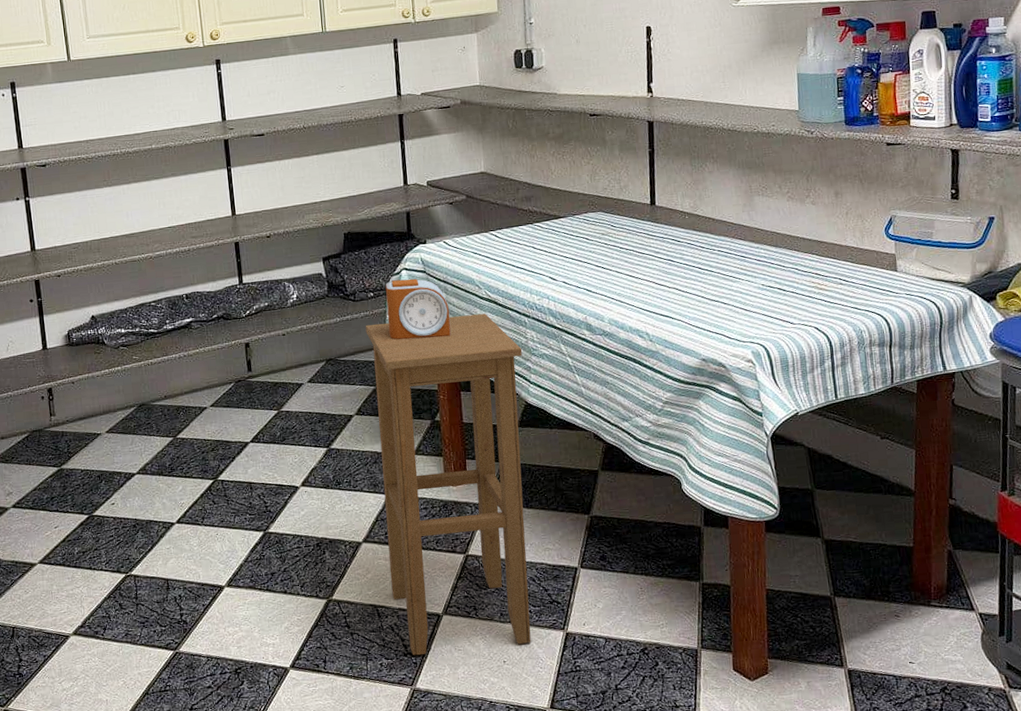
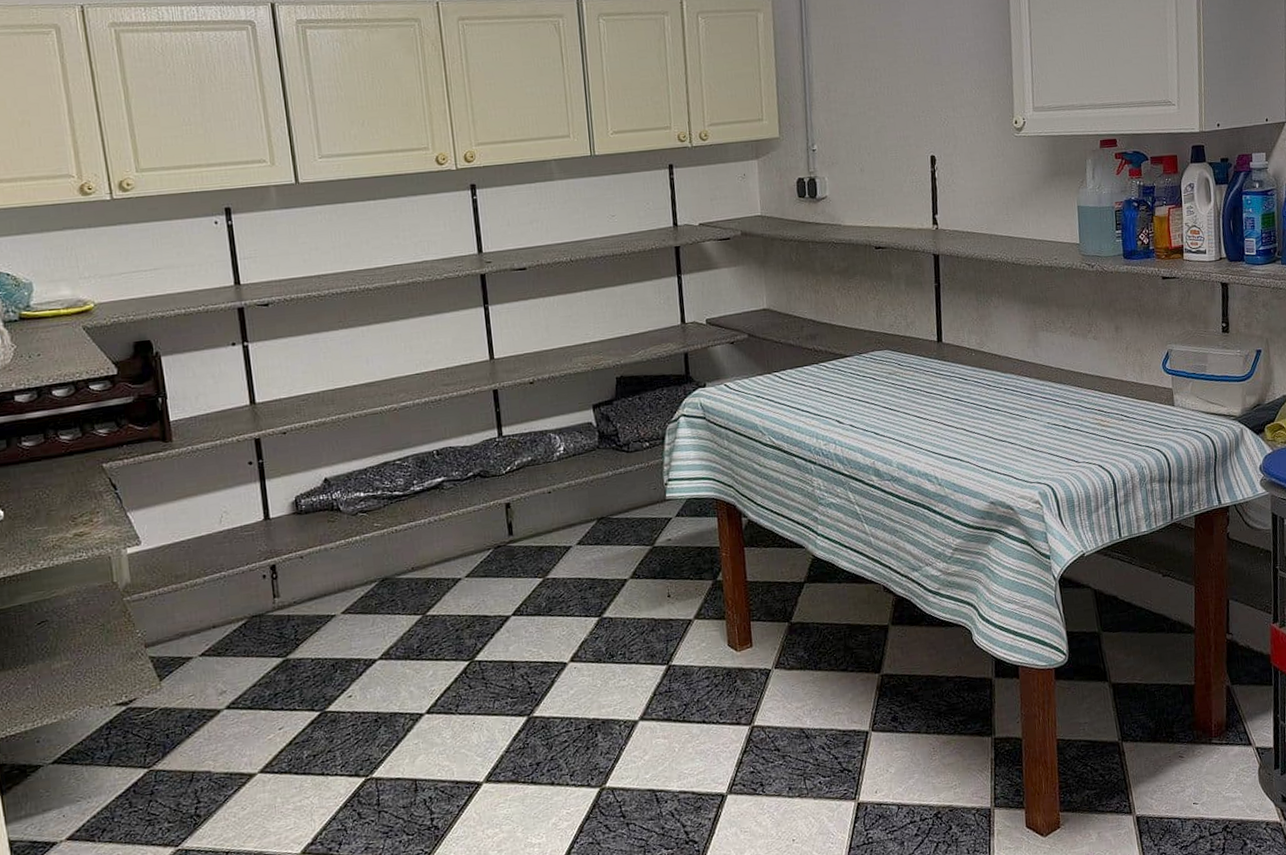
stool: present [365,313,531,656] -> none [640,461,821,843]
alarm clock: present [385,278,451,340] -> none [662,425,733,493]

